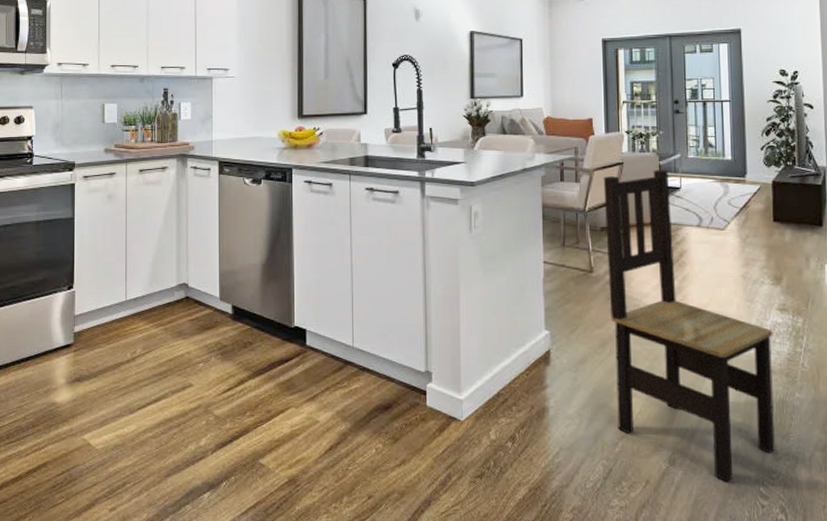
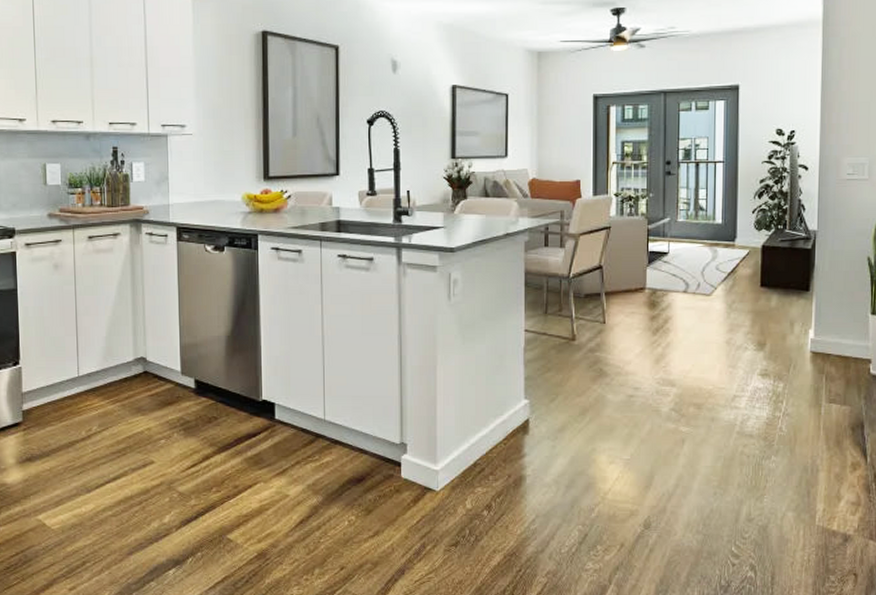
dining chair: present [603,170,775,482] -> none [589,234,754,543]

